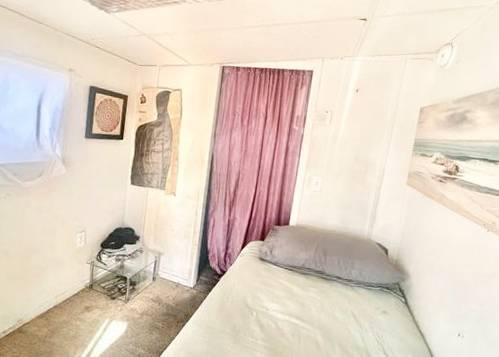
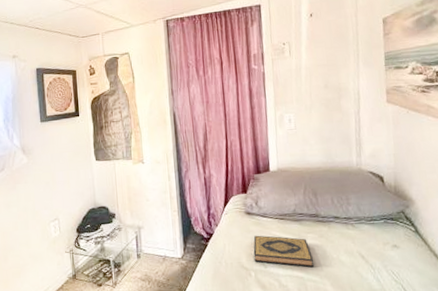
hardback book: none [258,280,311,318] -> present [253,235,314,268]

